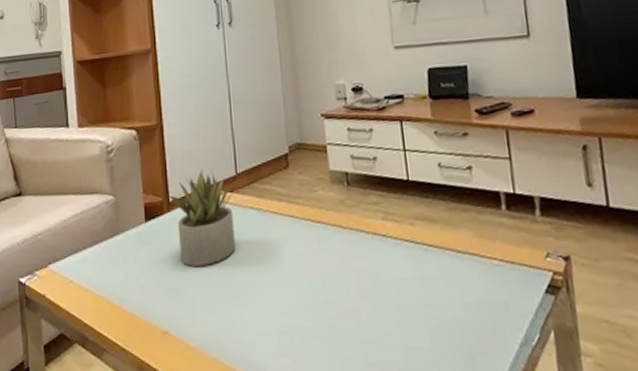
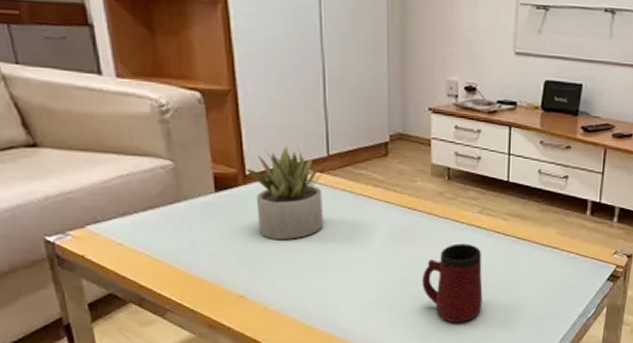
mug: none [333,256,403,358] -> present [422,243,483,323]

